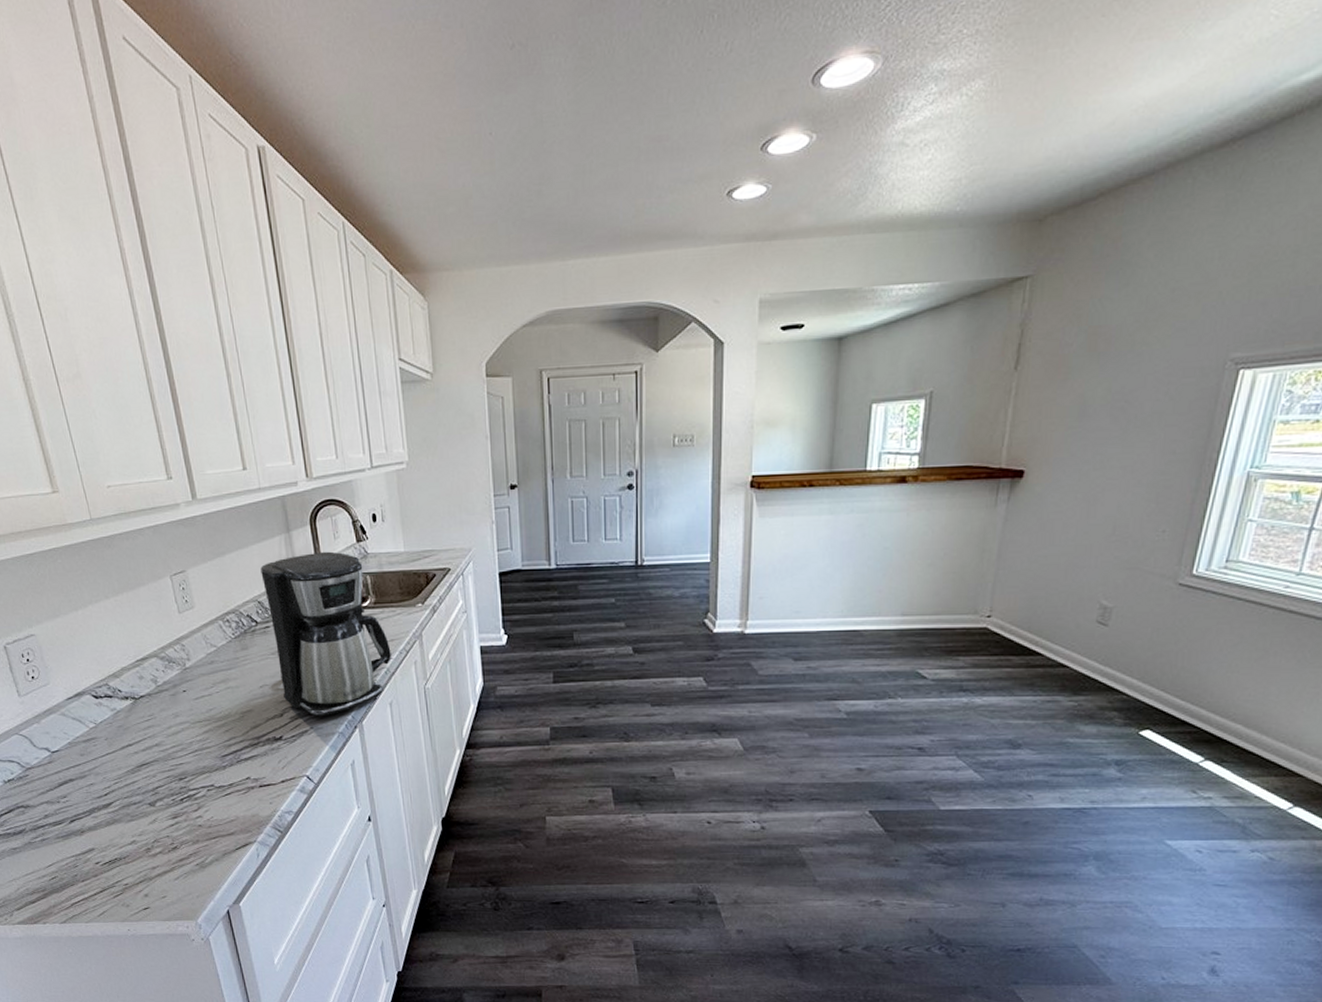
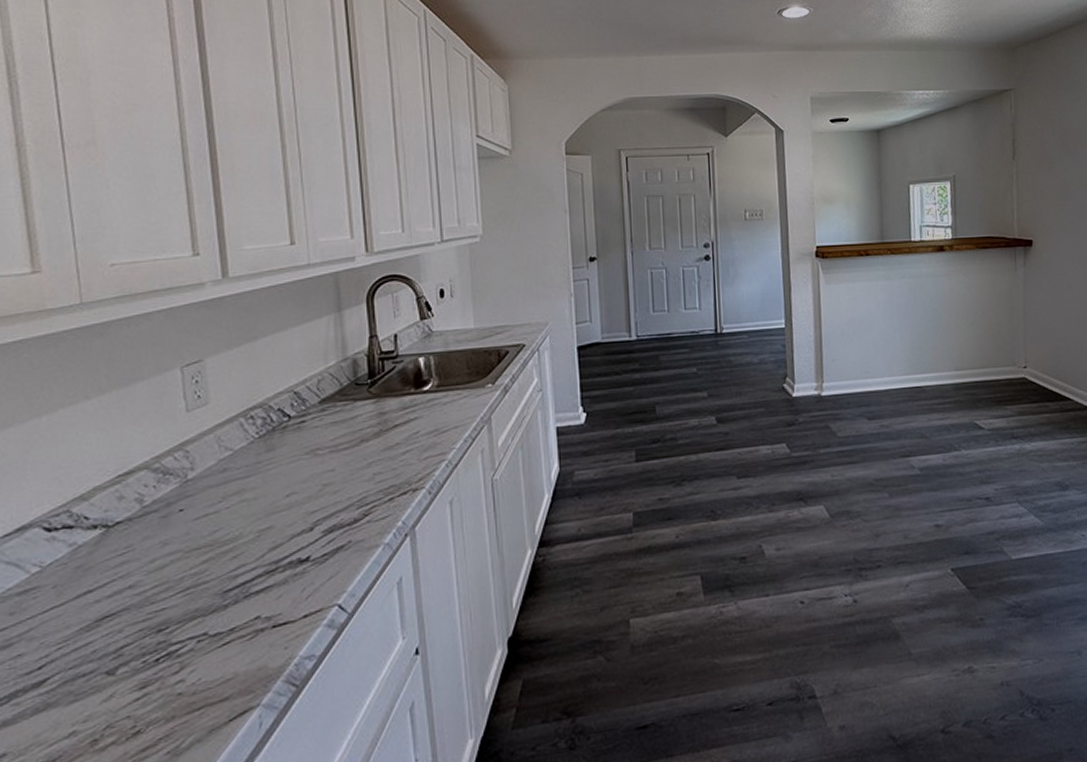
coffee maker: present [260,551,391,717] -> none [301,331,454,527]

